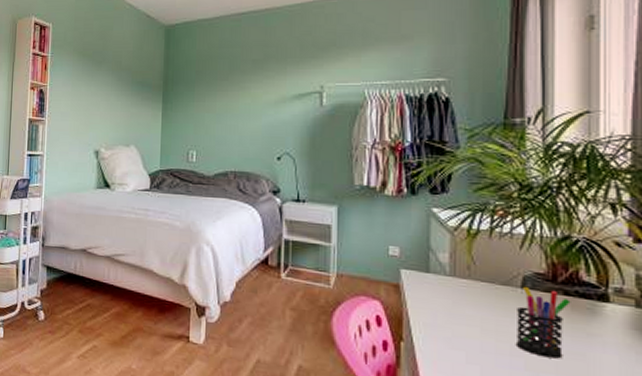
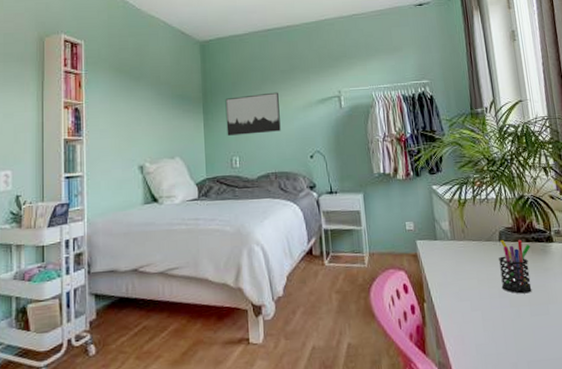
wall art: none [185,84,247,128] -> present [225,92,281,136]

